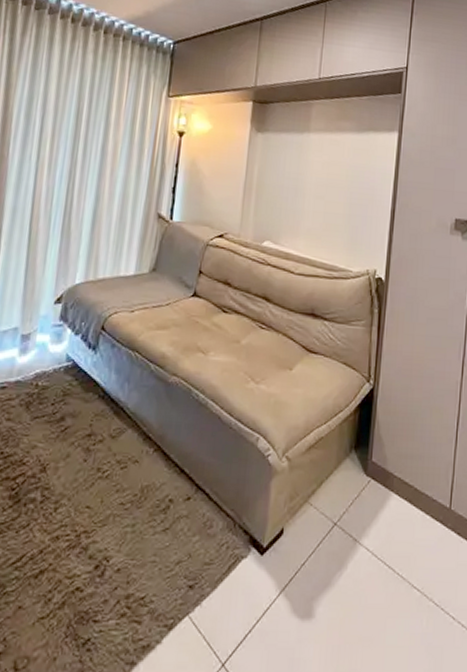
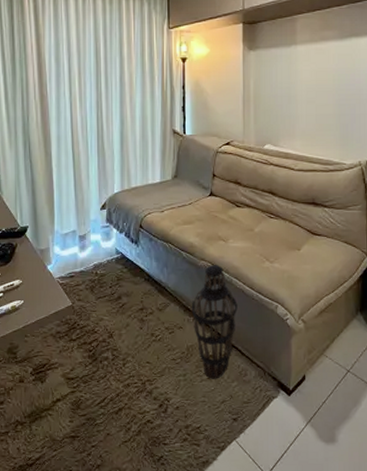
lantern: none [152,381,211,532] -> present [191,264,238,379]

